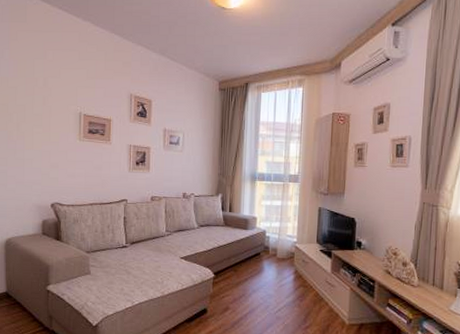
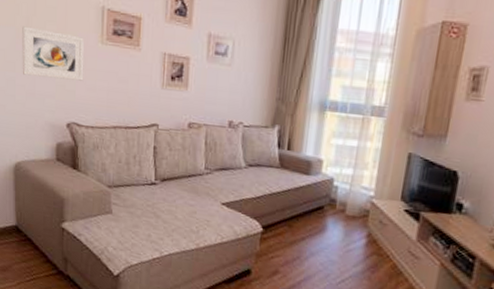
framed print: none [13,130,66,170] -> present [22,26,85,81]

